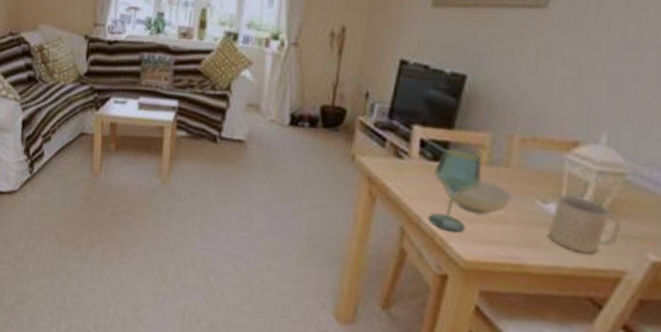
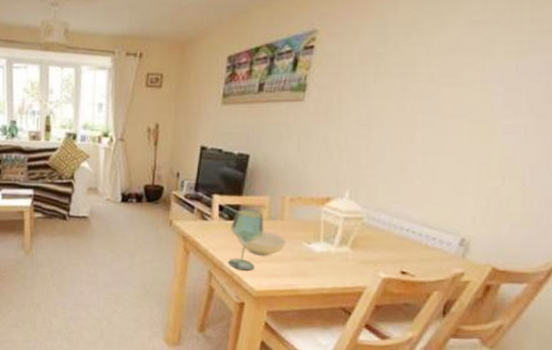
mug: present [547,195,622,256] -> none [312,236,362,278]

